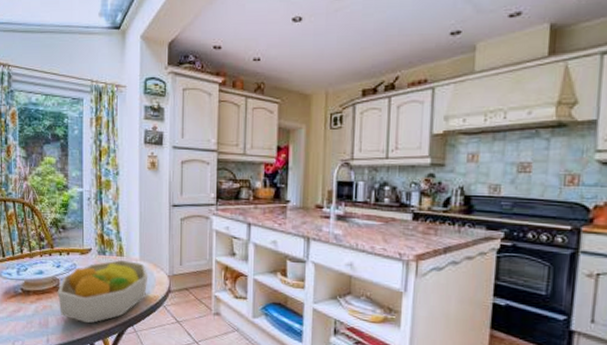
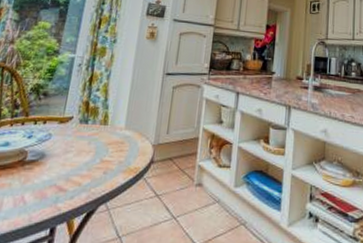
fruit bowl: present [57,259,148,324] -> none [20,128,132,203]

